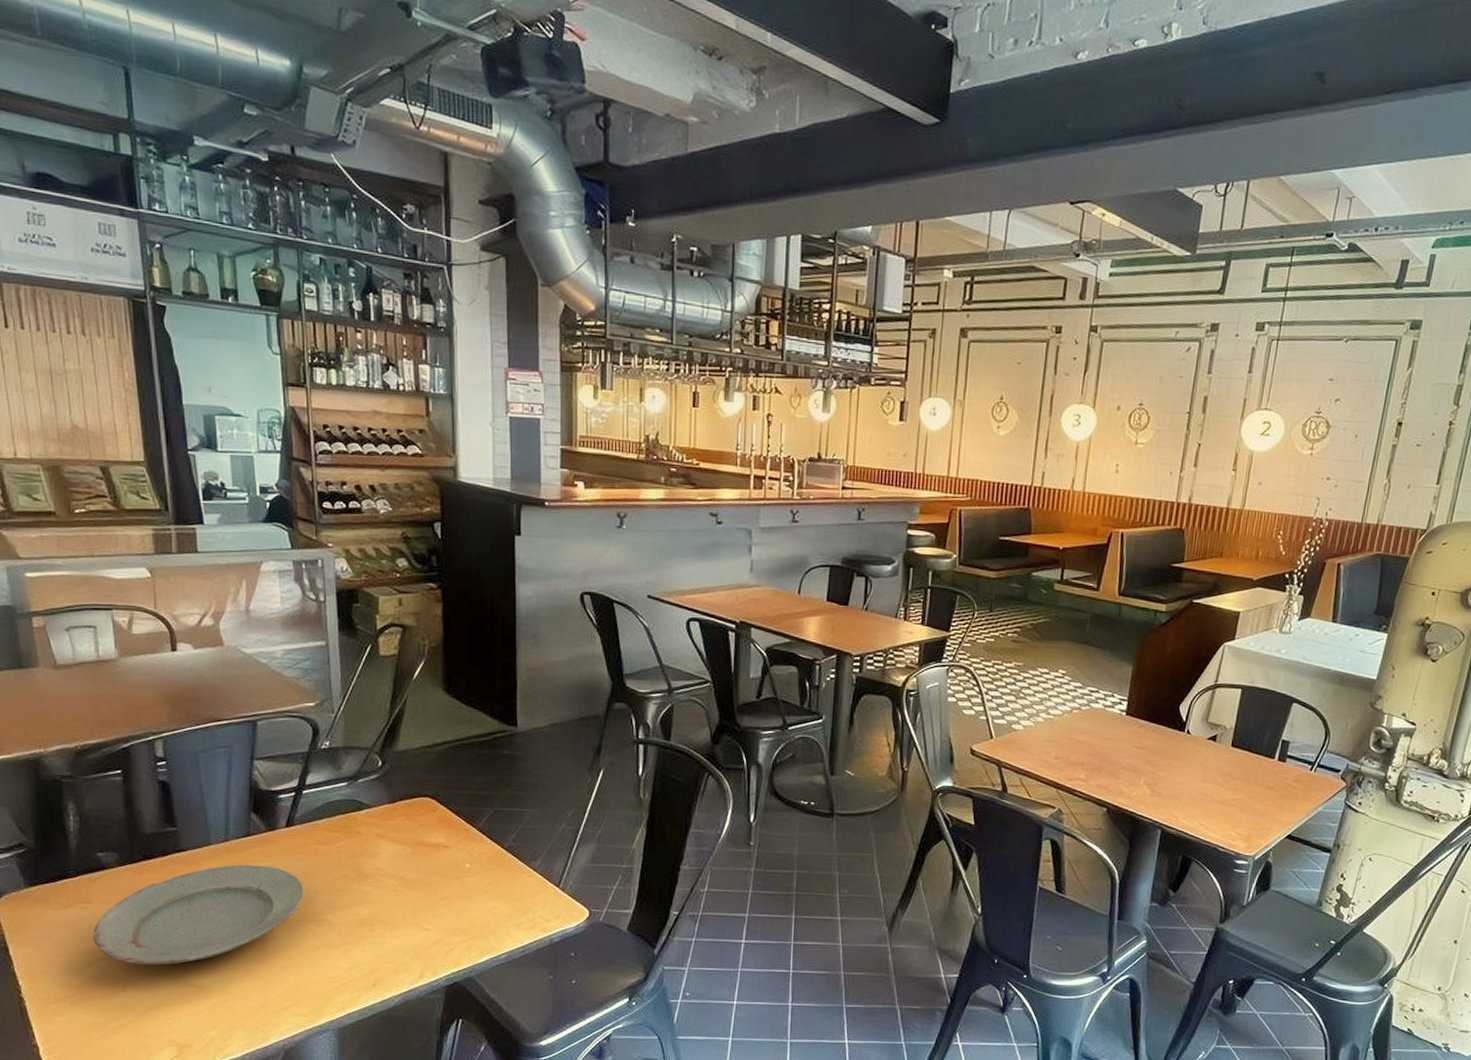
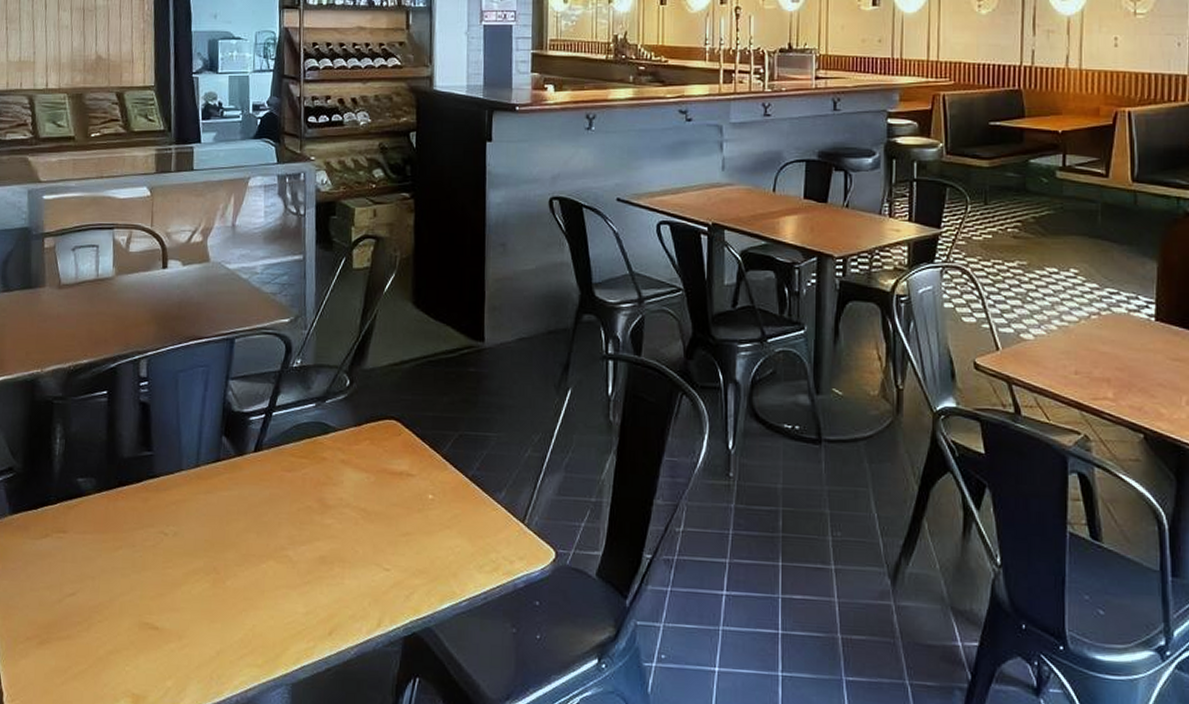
plate: present [92,864,305,965] -> none [64,492,268,603]

